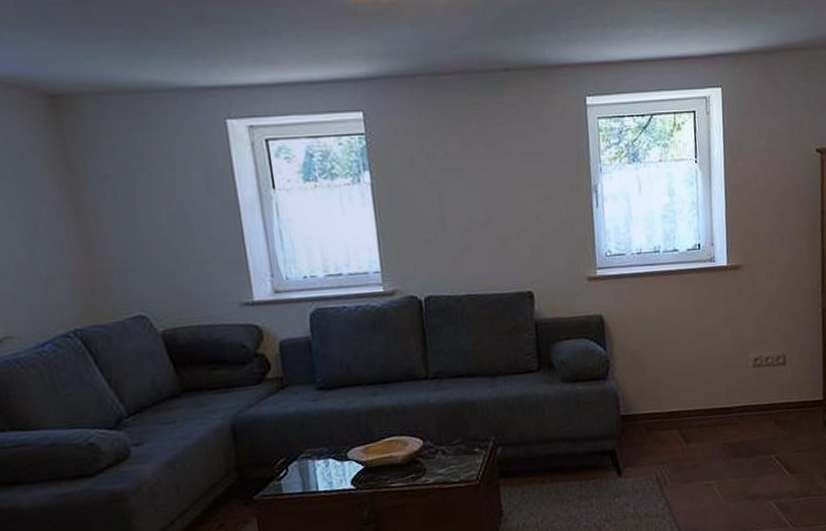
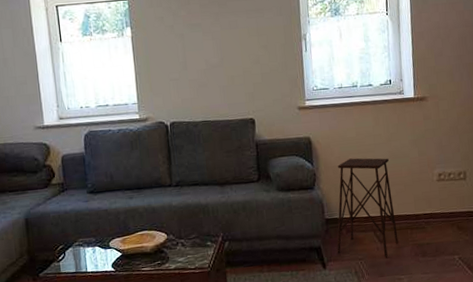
side table: none [635,340,707,460] -> present [337,158,398,258]

